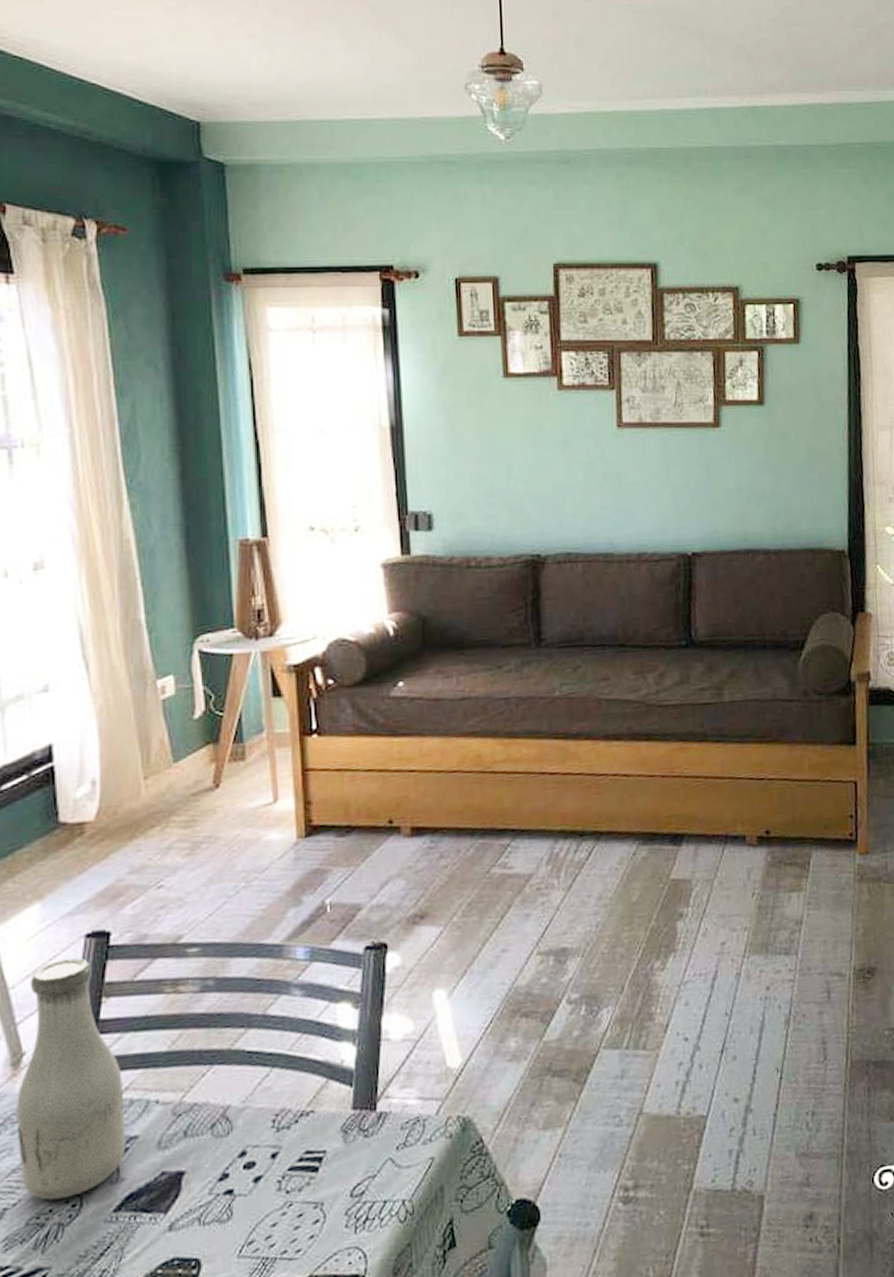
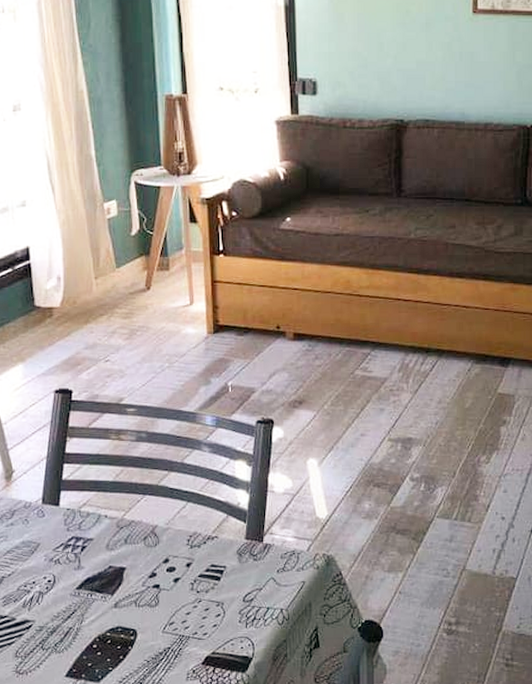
bottle: present [17,958,126,1201] -> none [9,407,85,575]

